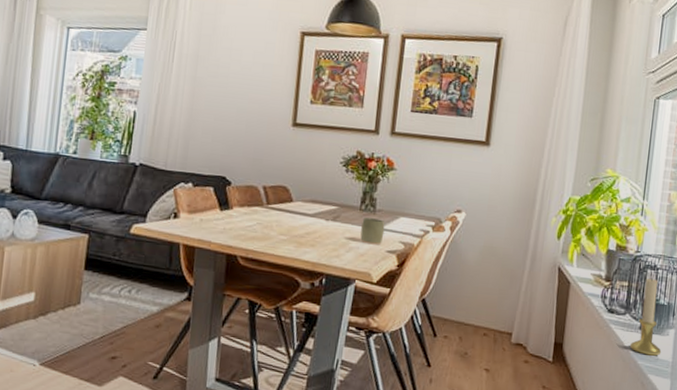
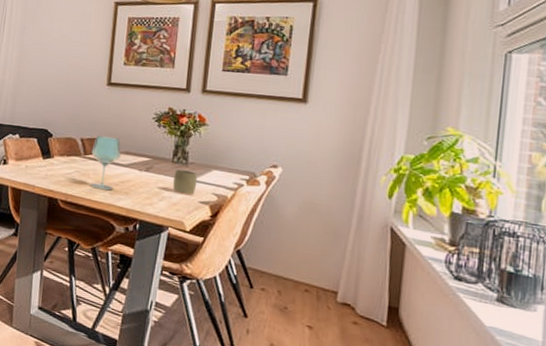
wine glass: none [273,182,307,244] -> present [90,135,121,191]
candle holder: present [630,277,662,356] -> none [485,244,528,333]

